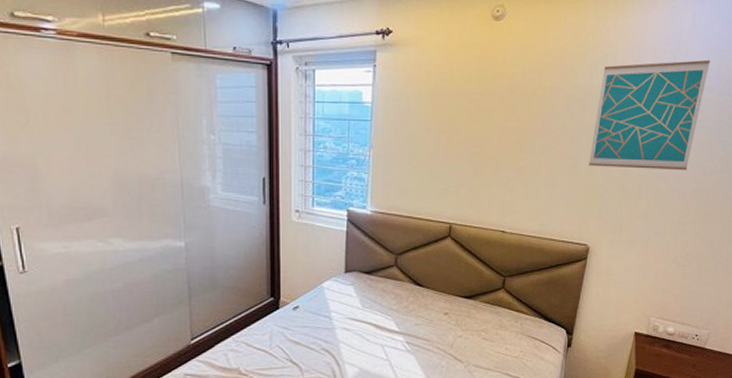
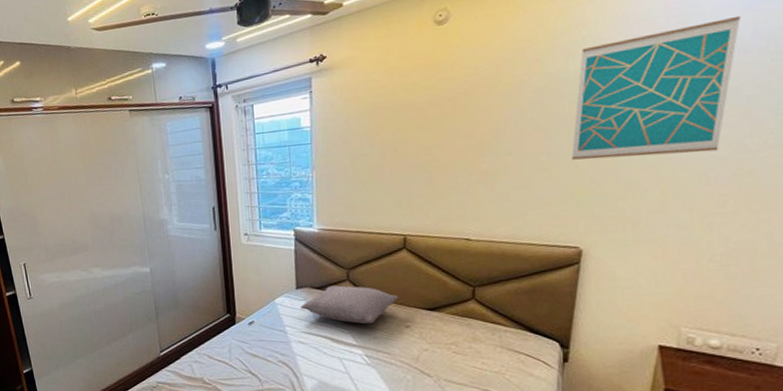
pillow: none [348,271,440,311] -> present [301,285,398,325]

